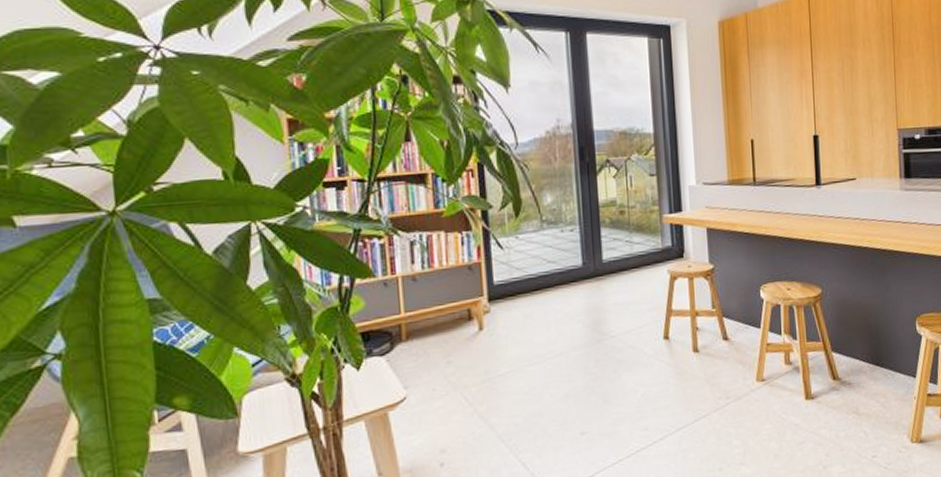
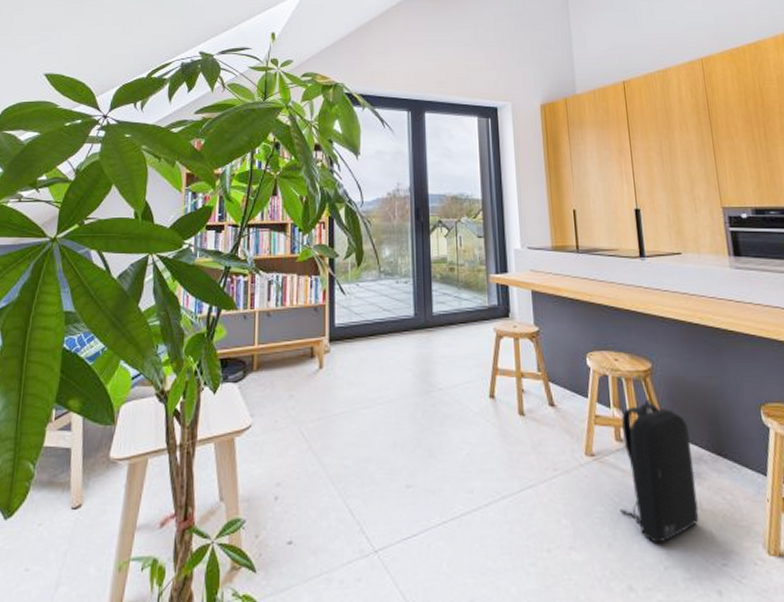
backpack: none [786,322,856,448] -> present [620,399,699,543]

